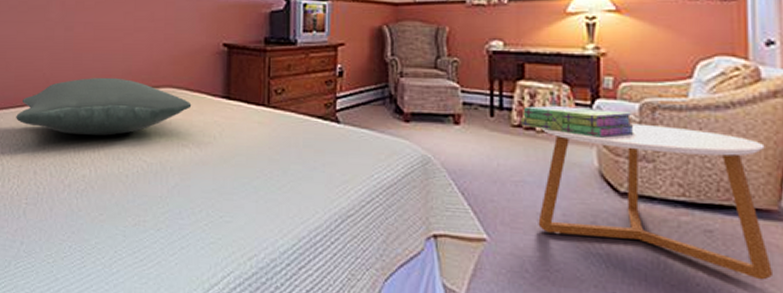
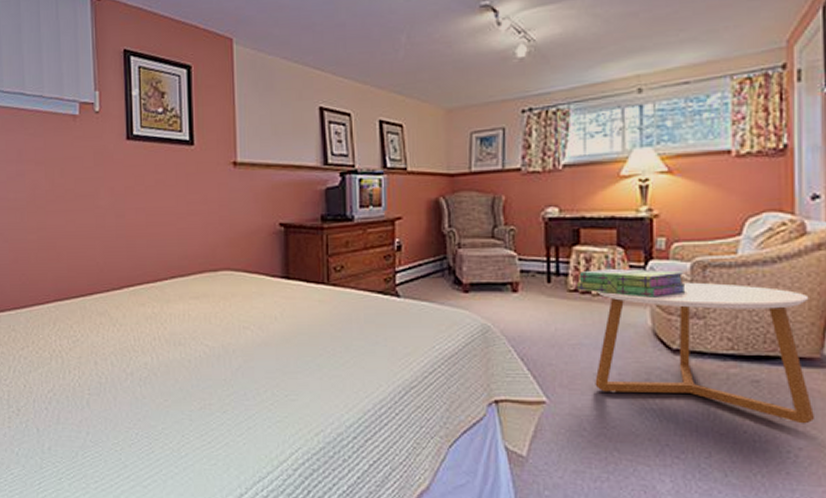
pillow: present [16,77,192,136] -> none [72,263,251,322]

